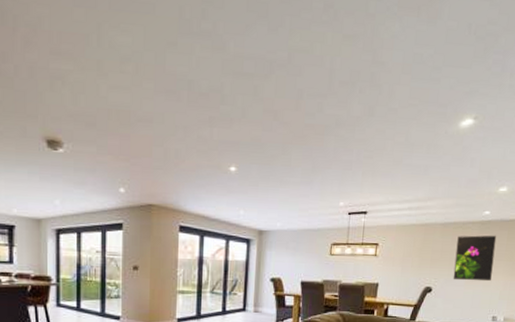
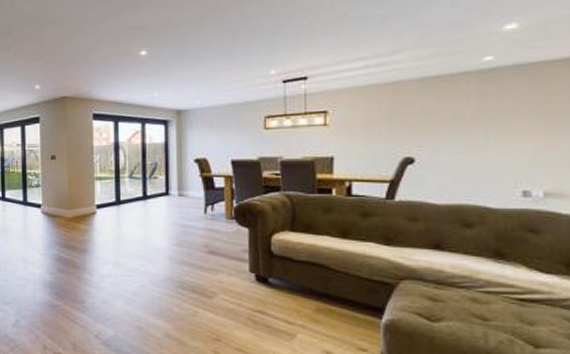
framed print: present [453,235,497,282] -> none [445,85,511,147]

